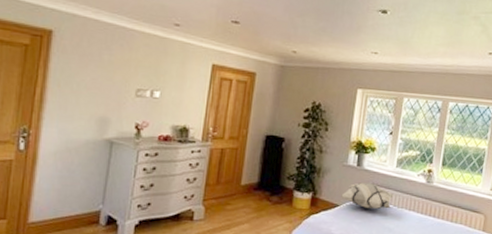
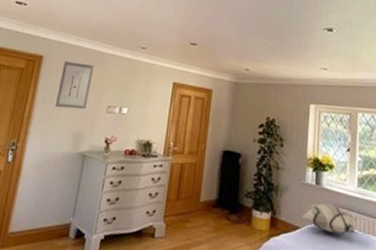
wall art: none [72,38,118,93] -> present [55,61,94,110]

